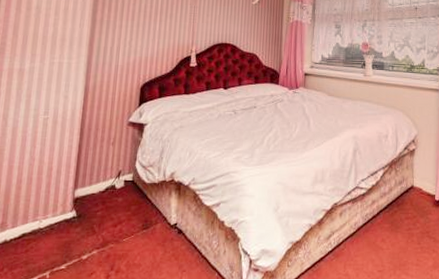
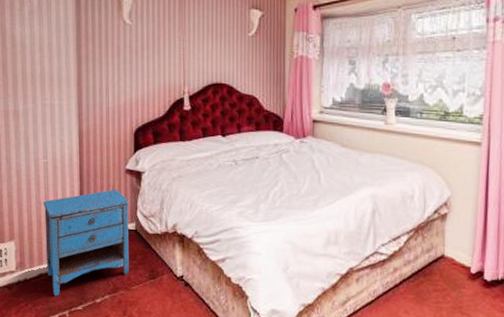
nightstand: none [31,141,129,257] -> present [43,189,129,297]

